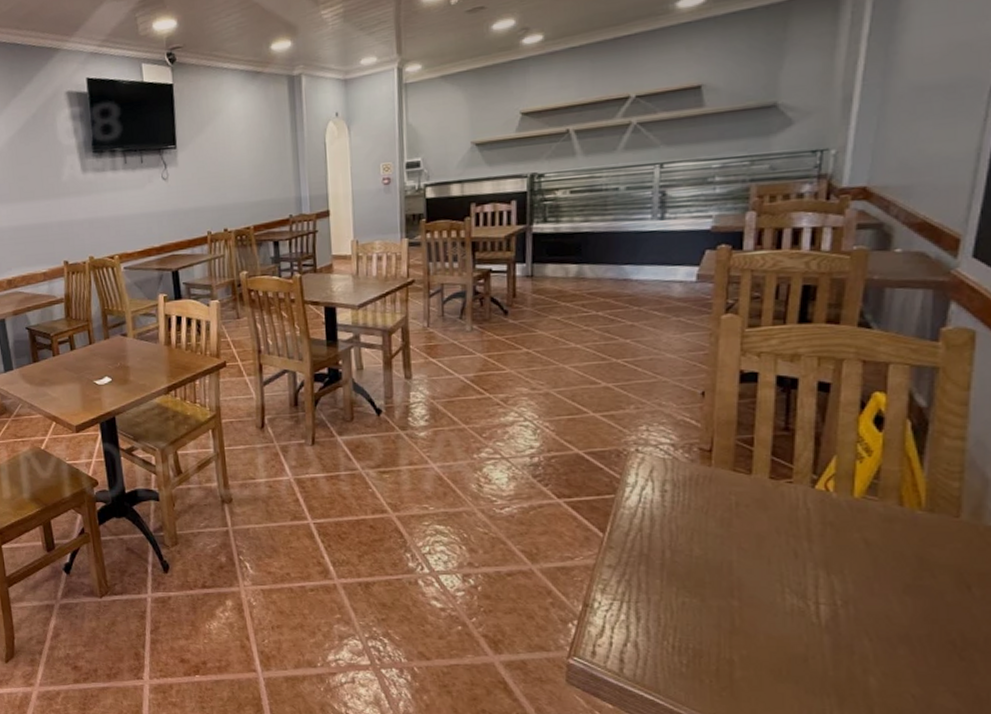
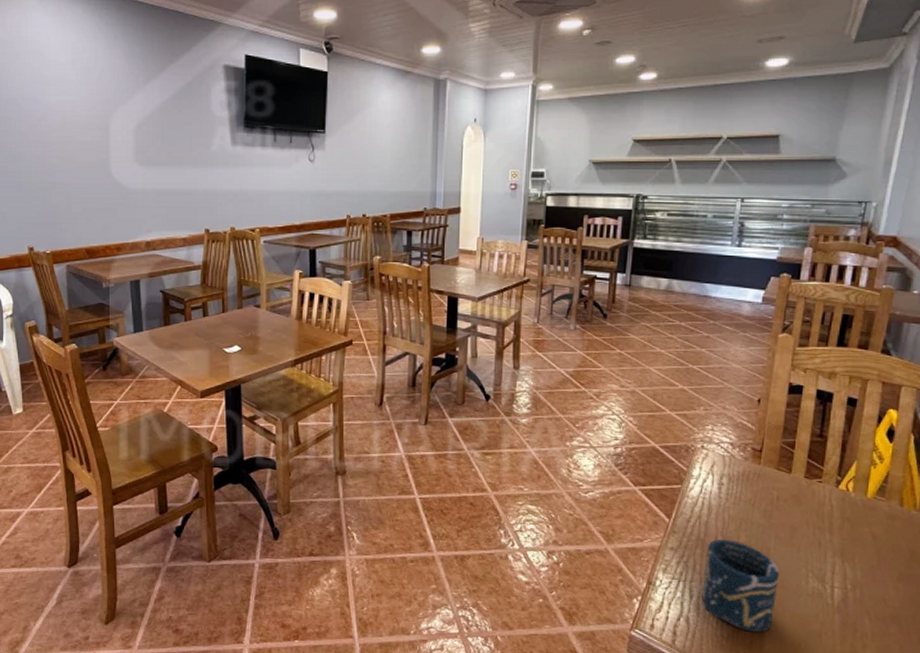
cup: none [649,554,747,658] -> present [700,539,779,632]

